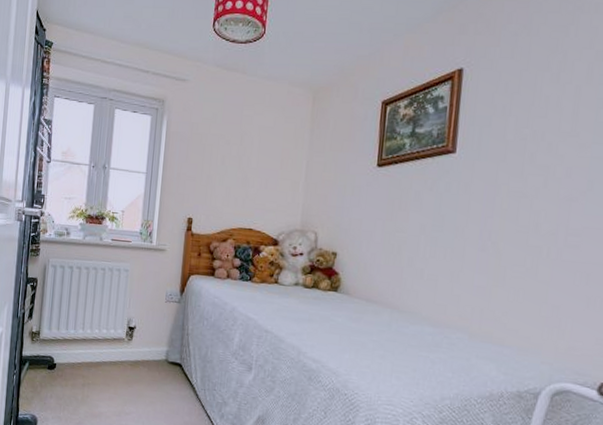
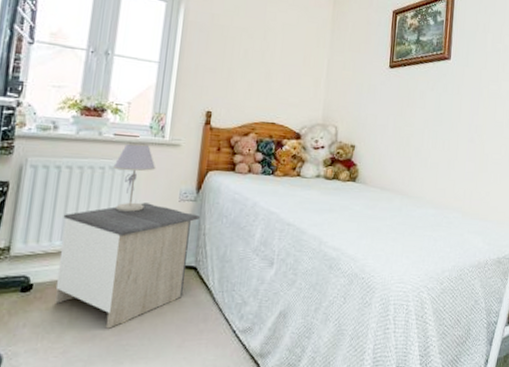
nightstand: none [72,301,183,409] -> present [55,202,200,329]
table lamp: none [111,246,146,310] -> present [113,142,156,213]

